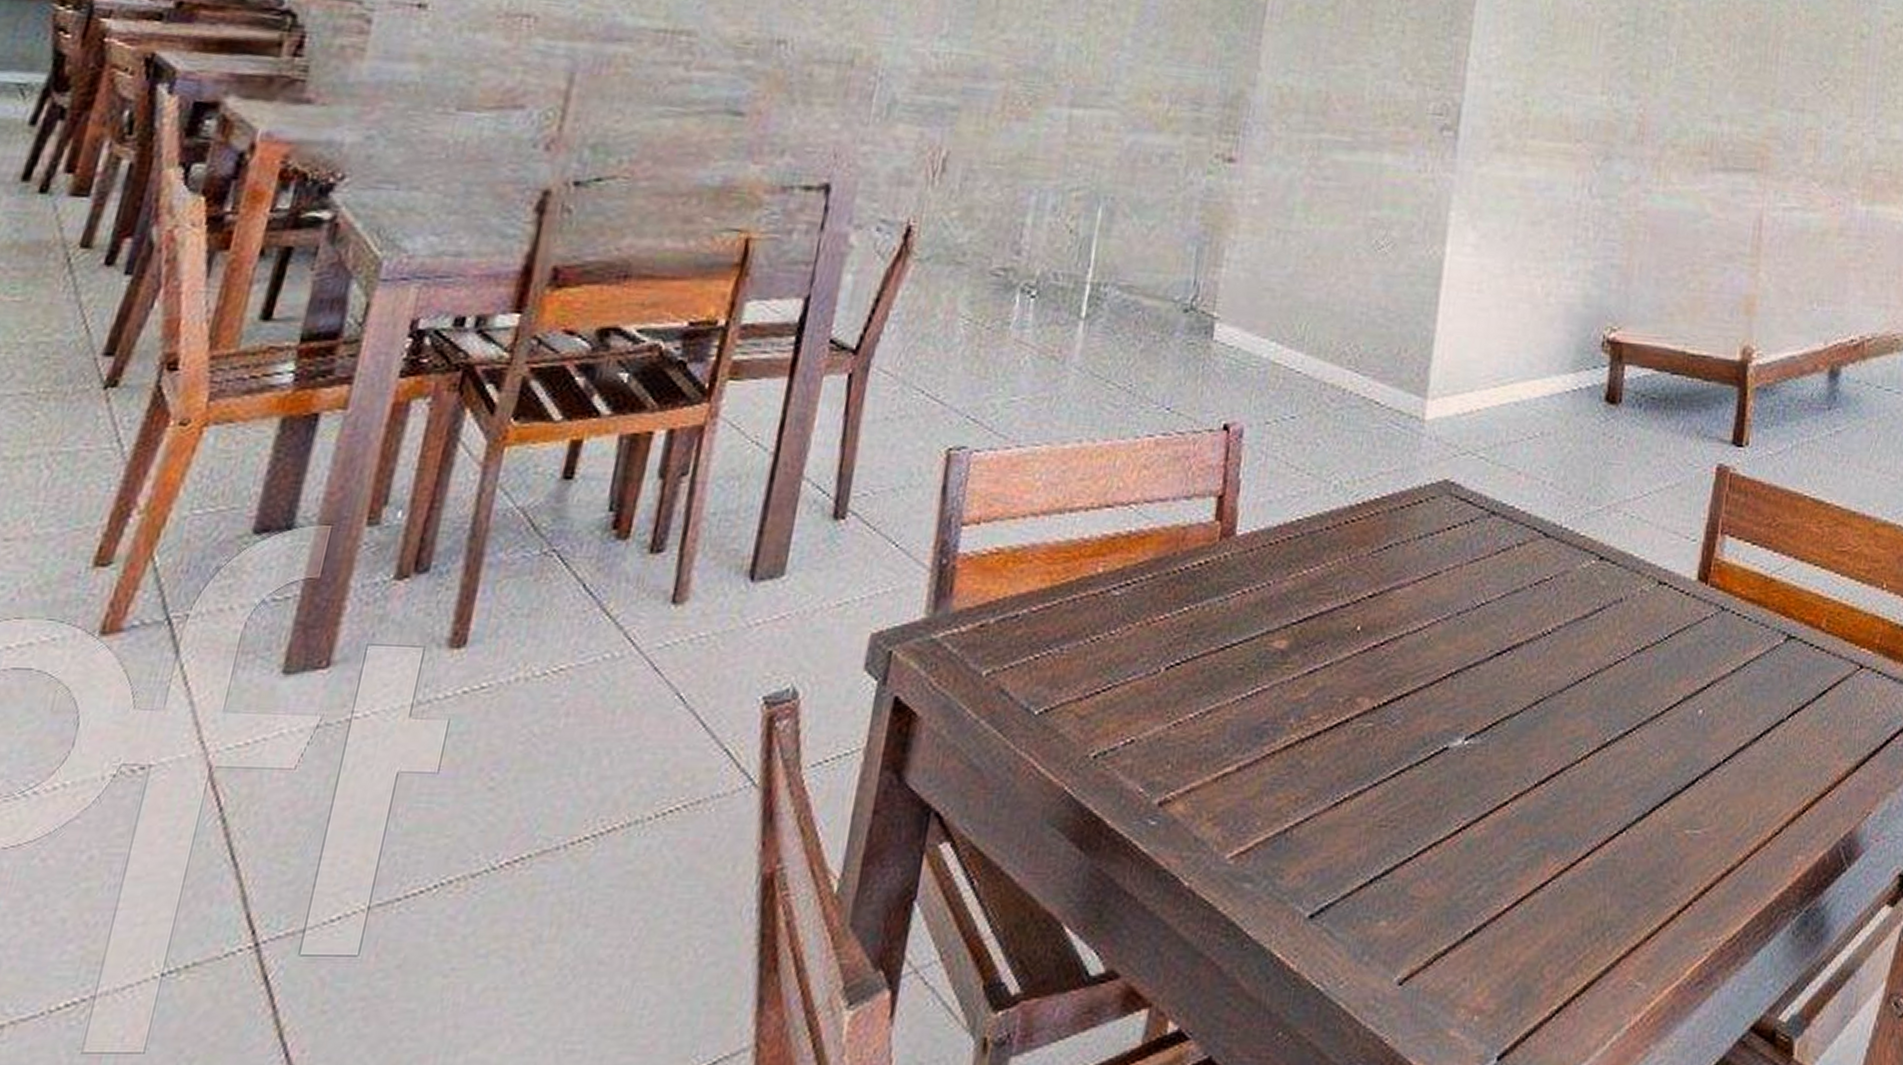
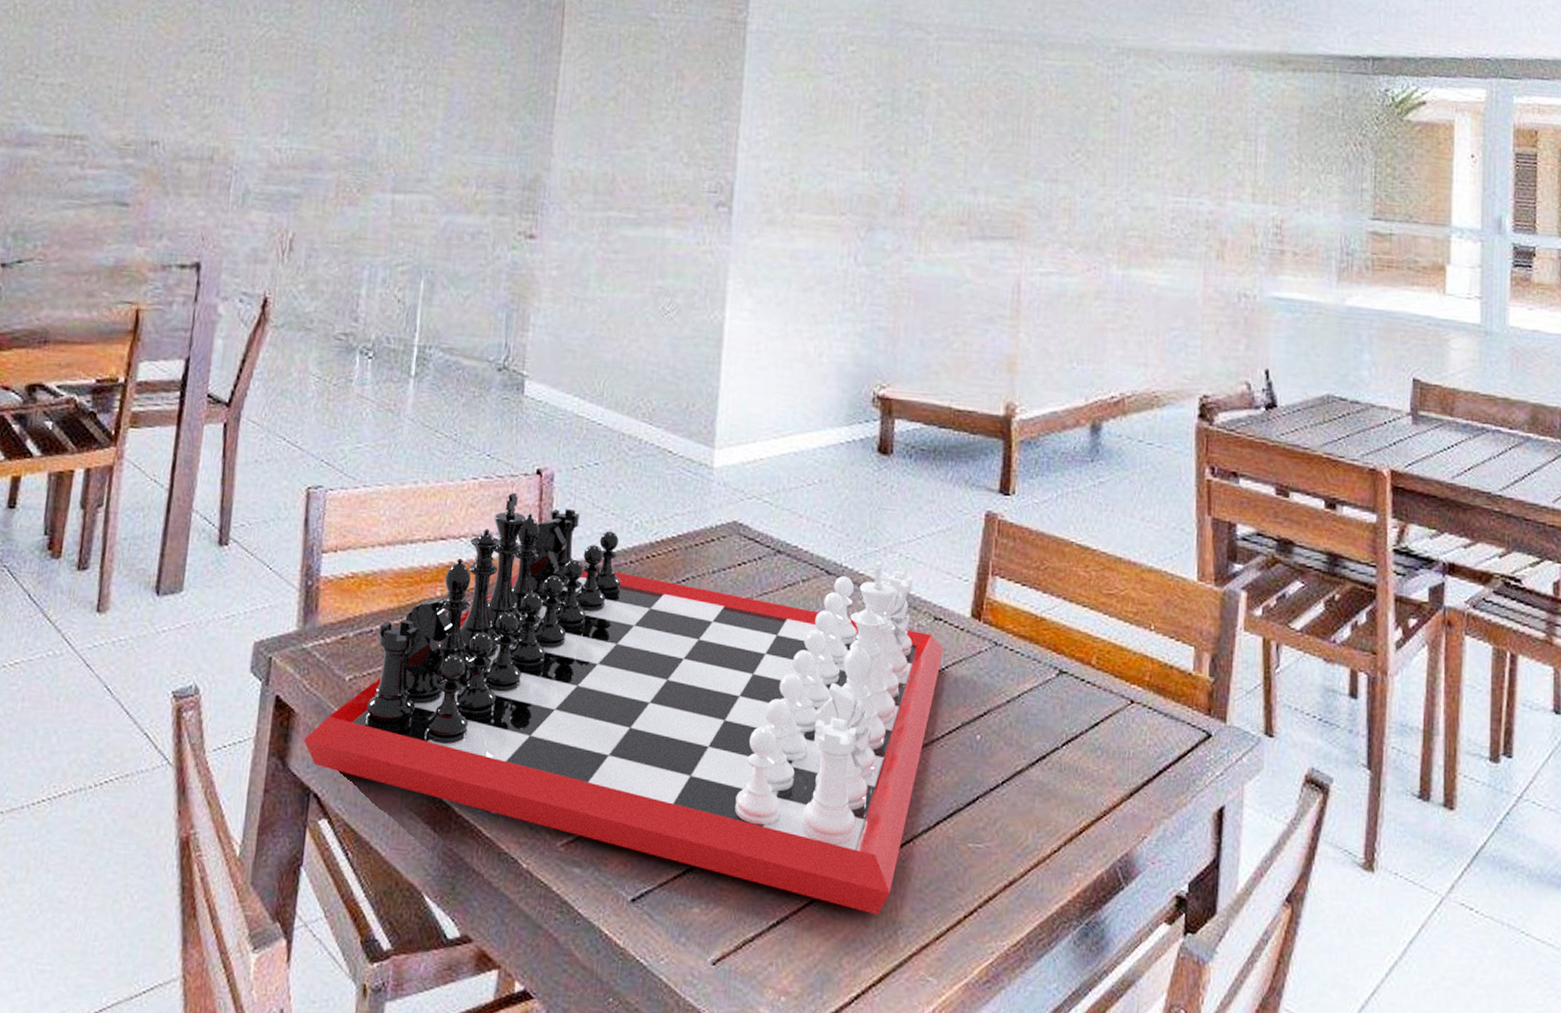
chess set: none [926,451,1667,916] -> present [304,492,944,915]

